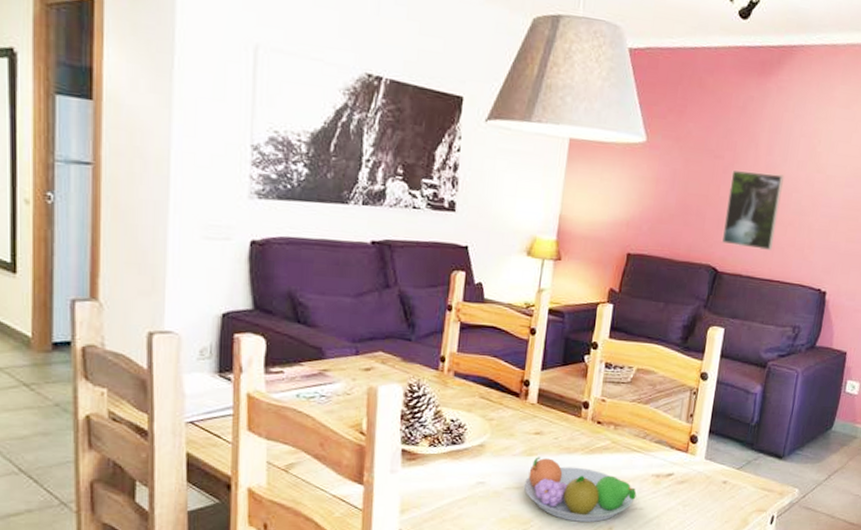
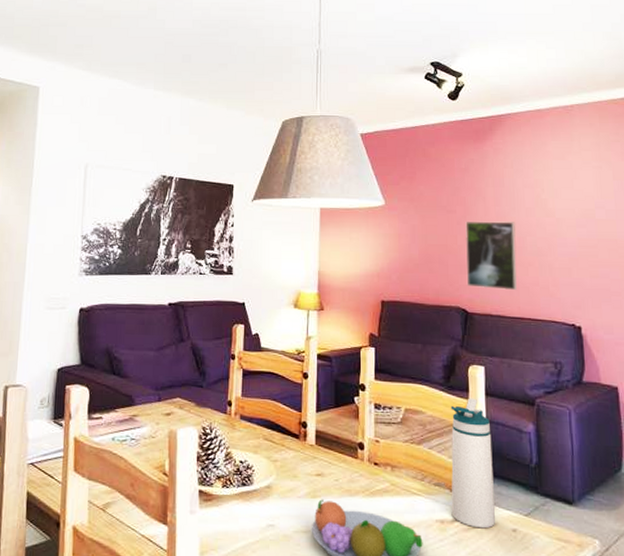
water bottle: none [668,359,720,481] -> present [450,398,495,529]

